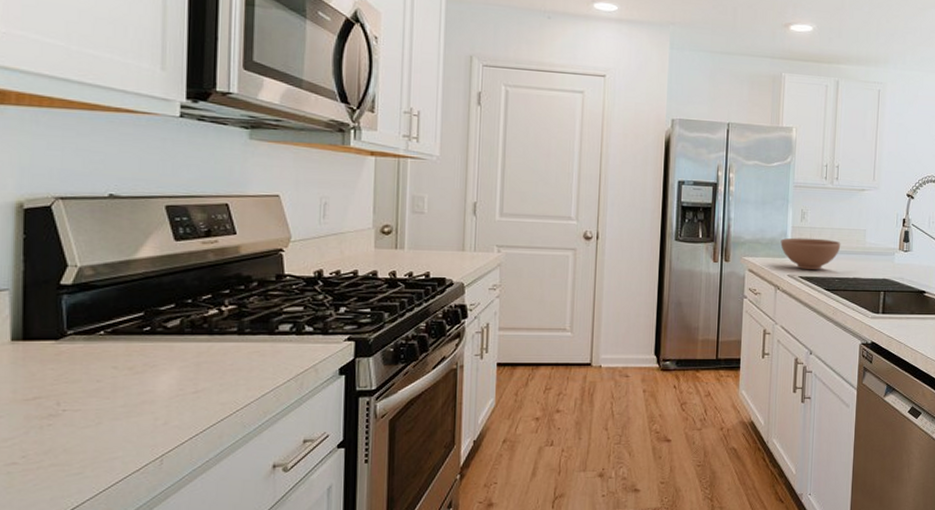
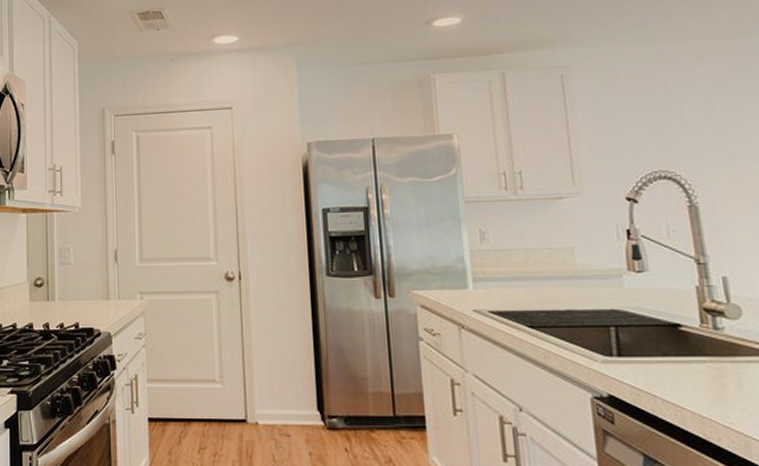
bowl: present [780,237,841,271] -> none [457,262,541,303]

